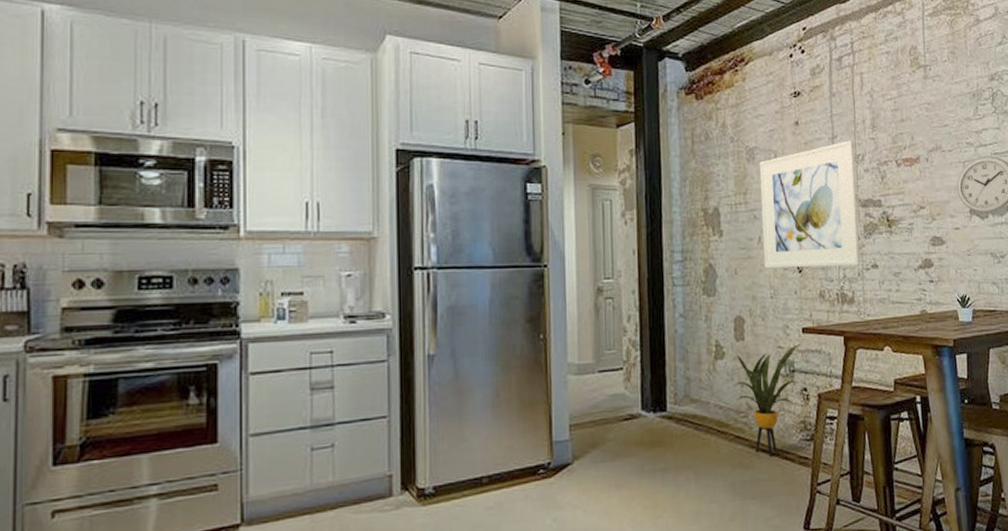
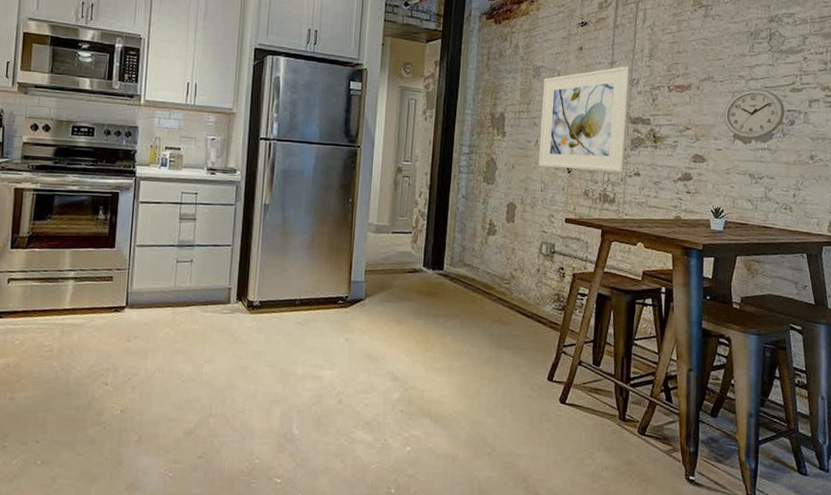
house plant: present [734,344,801,457] -> none [501,231,563,318]

